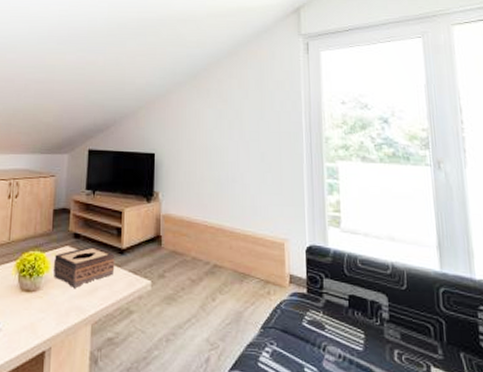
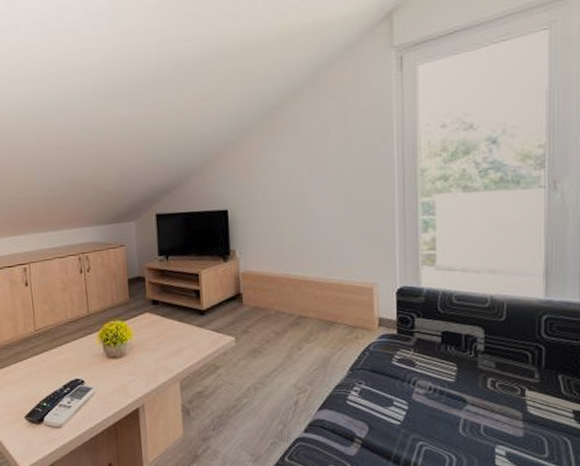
tissue box: present [53,245,115,288] -> none [135,310,197,351]

